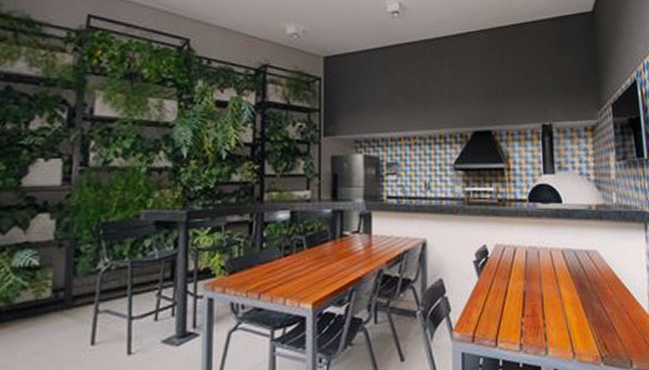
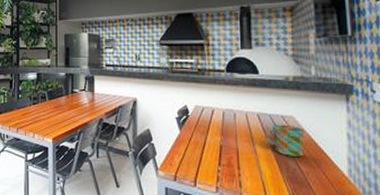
mug: none [569,260,609,297] -> present [265,124,305,157]

